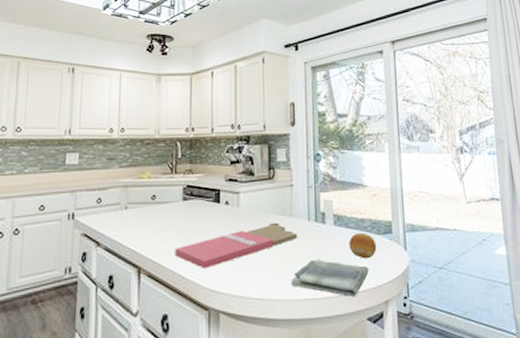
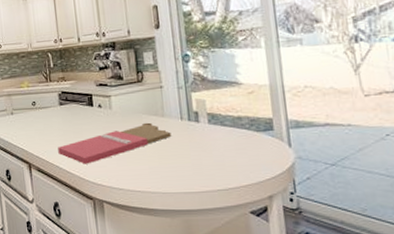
dish towel: present [291,258,369,296] -> none [168,155,249,191]
fruit: present [349,232,377,259] -> none [225,130,257,156]

